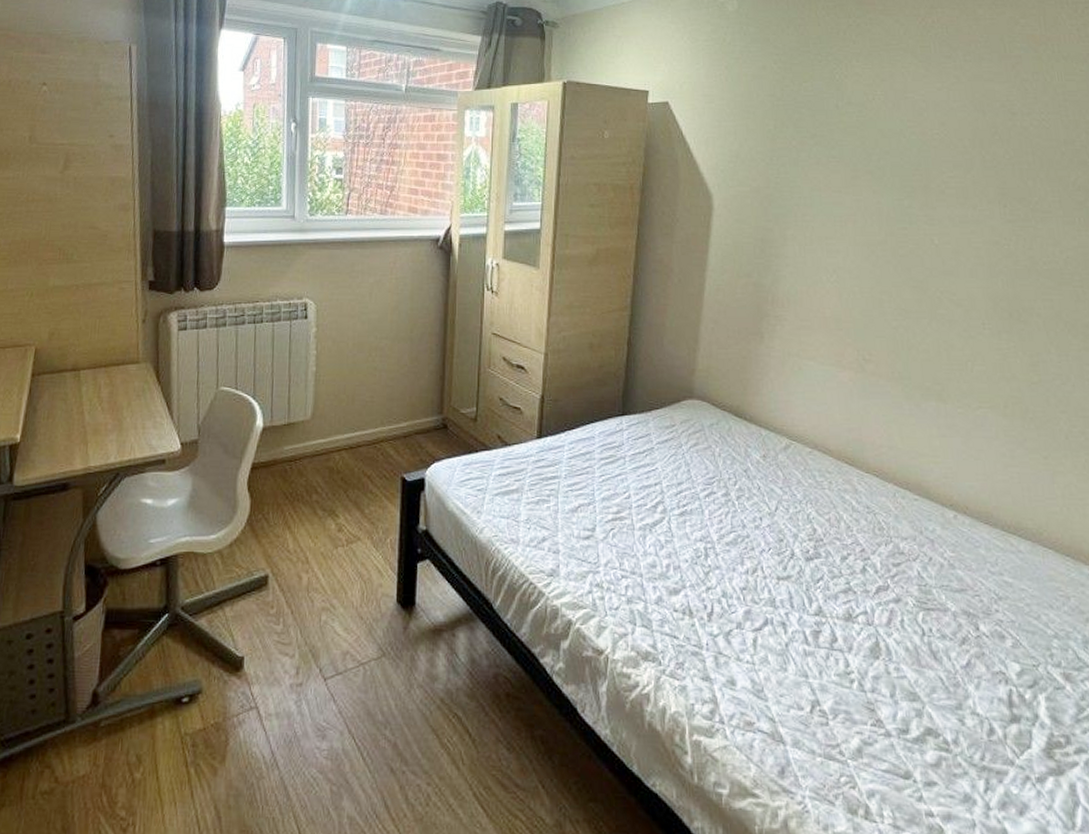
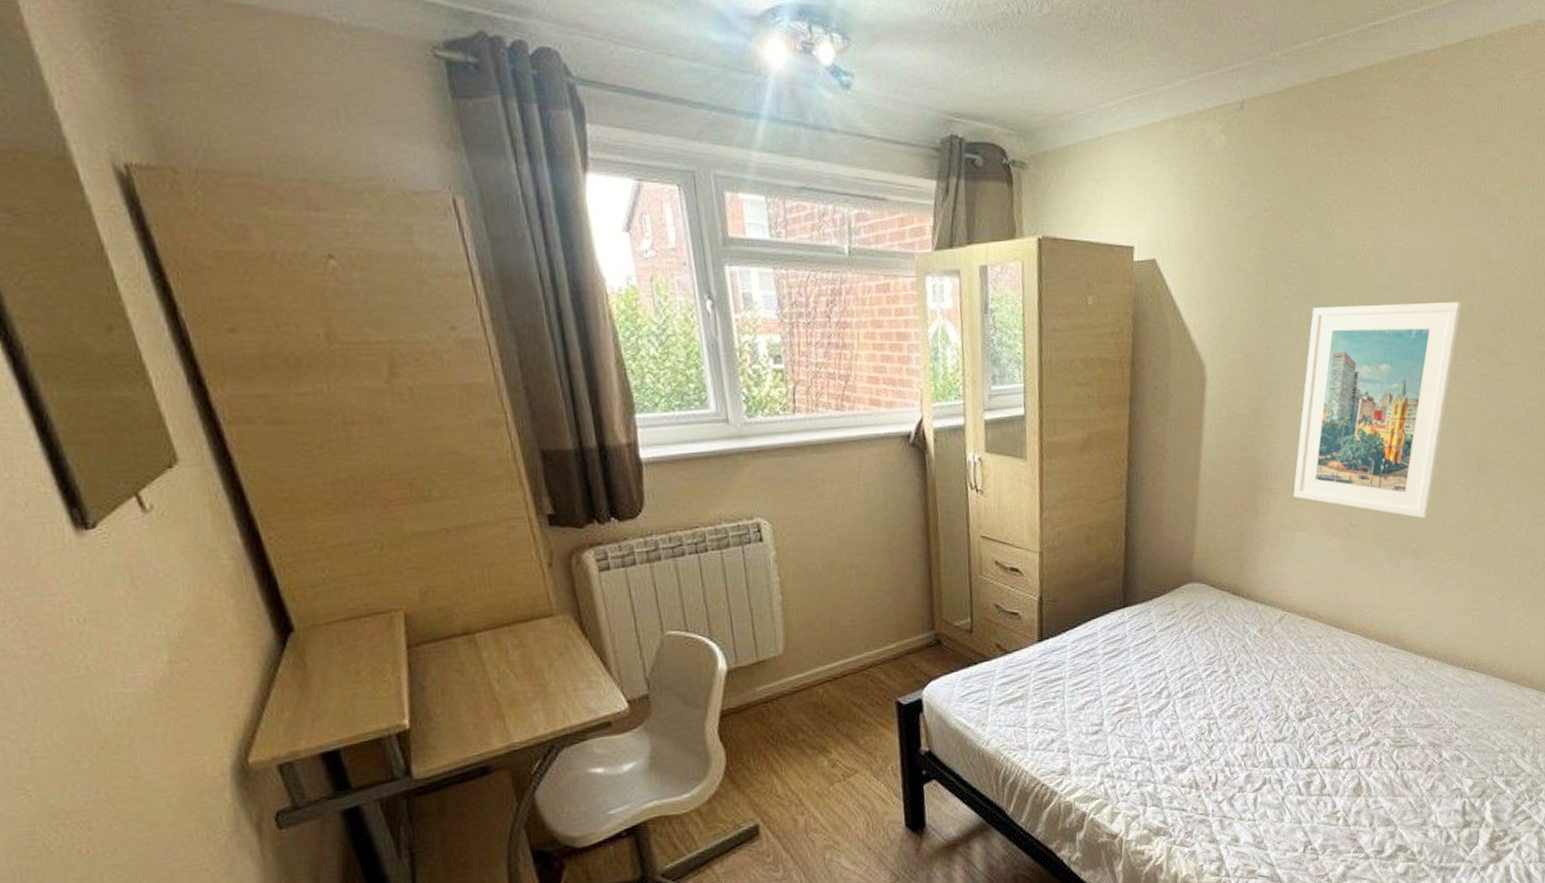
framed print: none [801,149,984,360] -> present [1293,302,1462,519]

